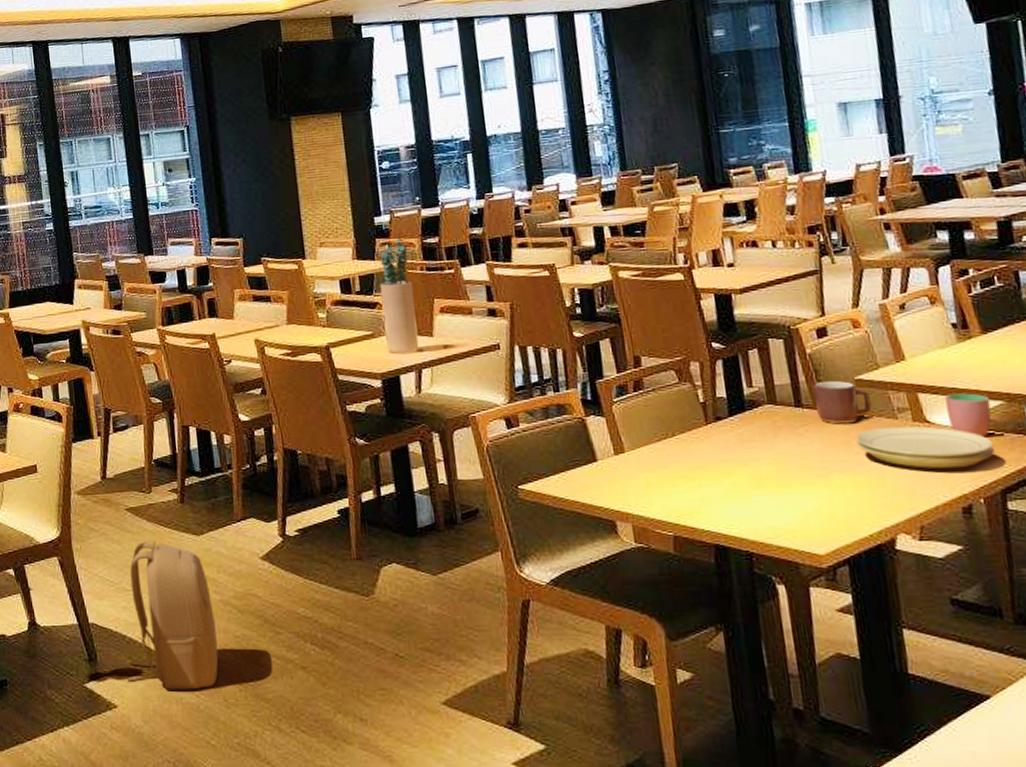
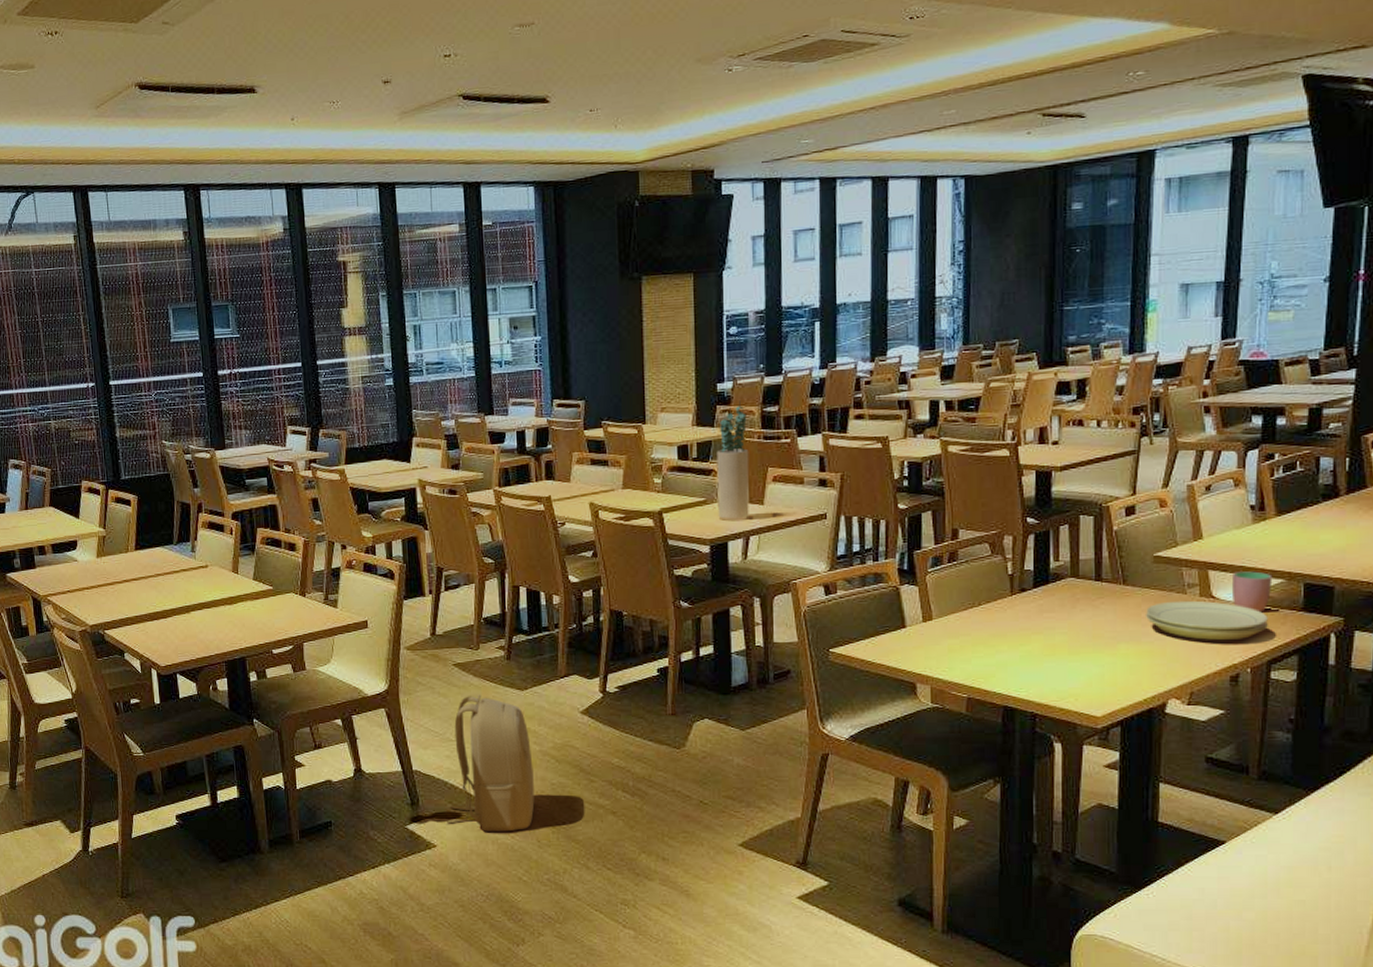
mug: present [813,380,872,424] -> none [1113,556,1165,598]

